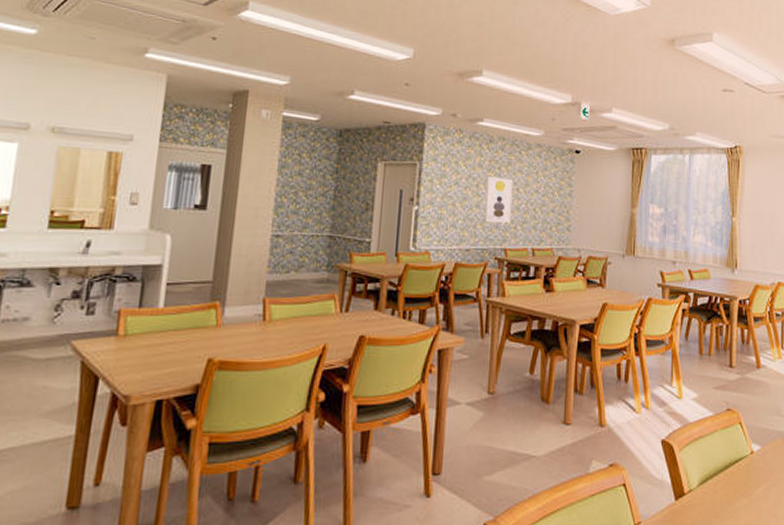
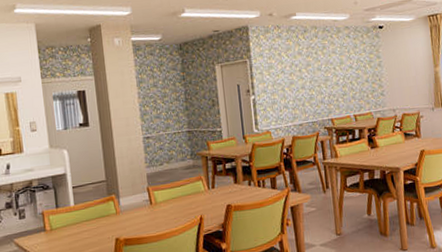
wall art: present [484,176,514,223] -> none [306,60,332,100]

